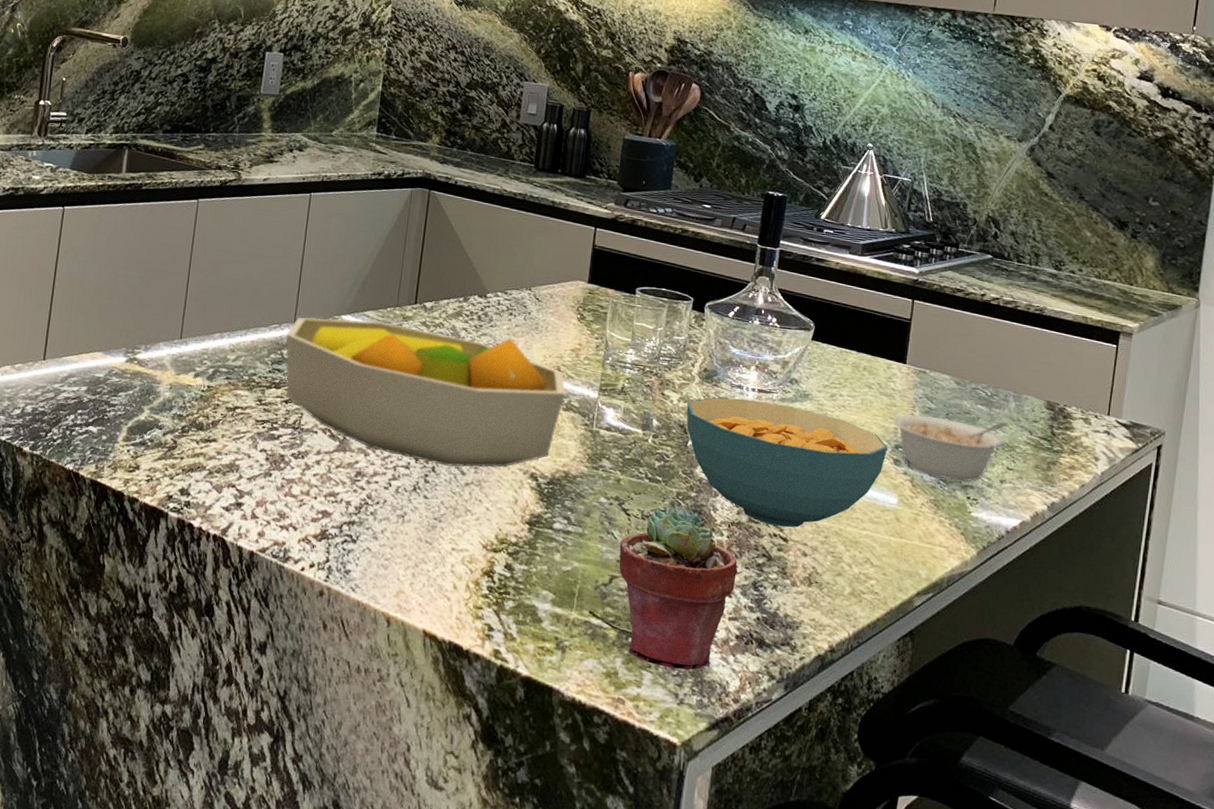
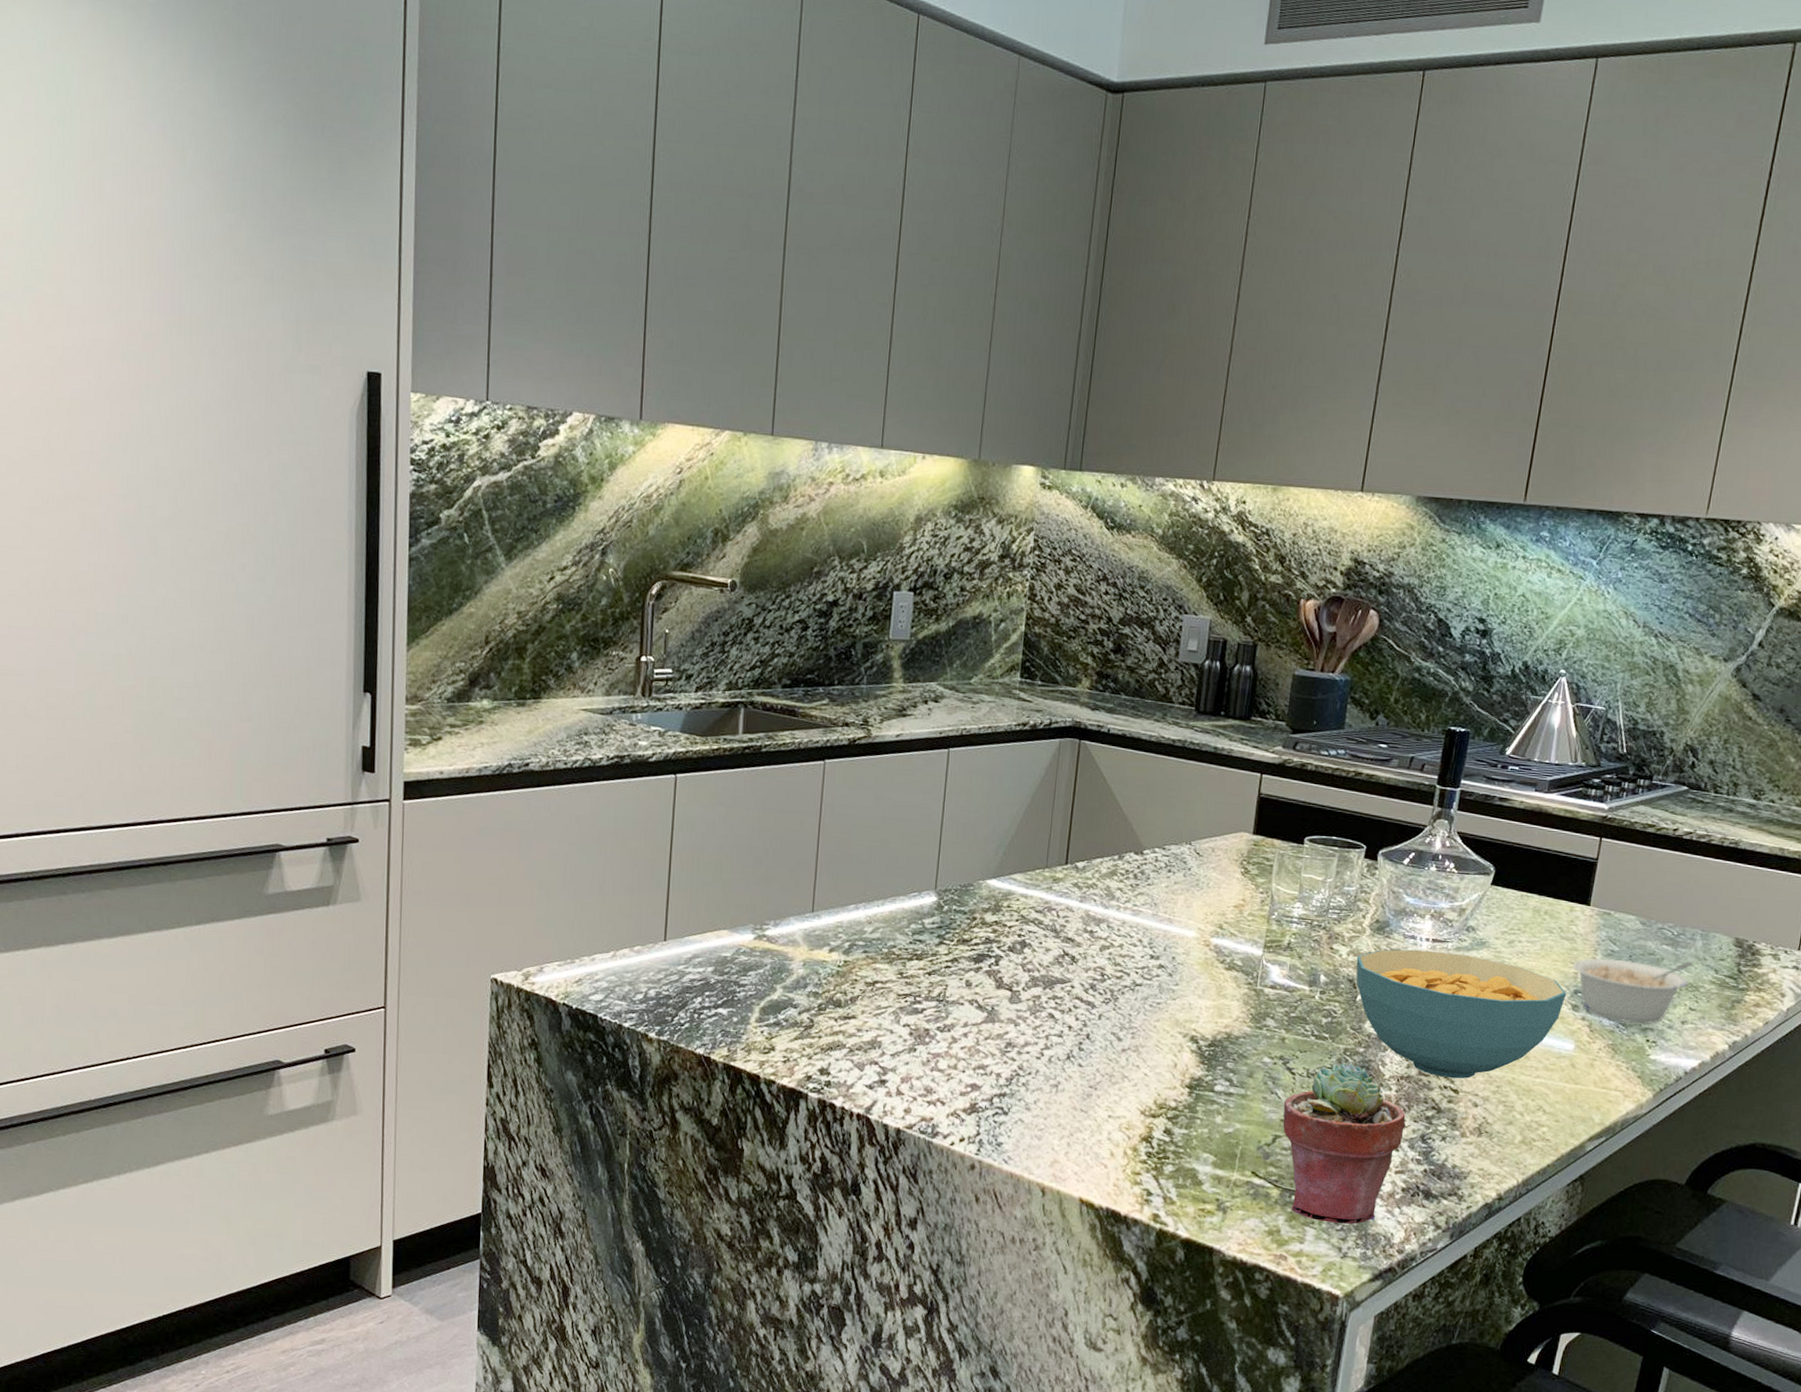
fruit bowl: present [285,317,566,468] -> none [926,883,1228,1033]

